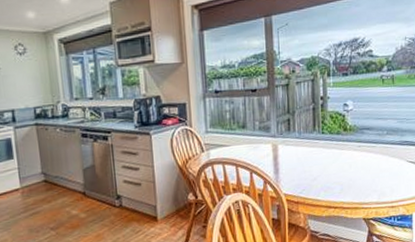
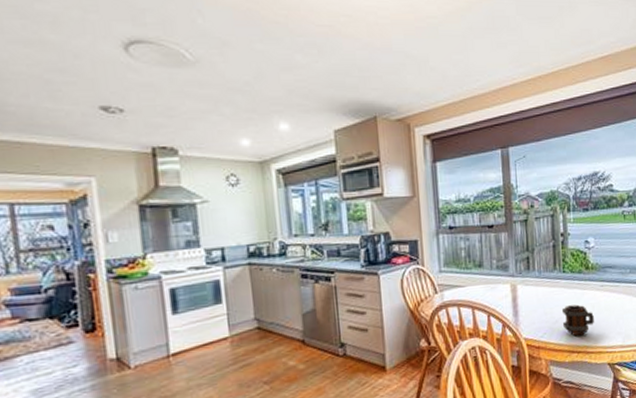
mug: none [320,163,351,193] -> present [562,304,594,336]

